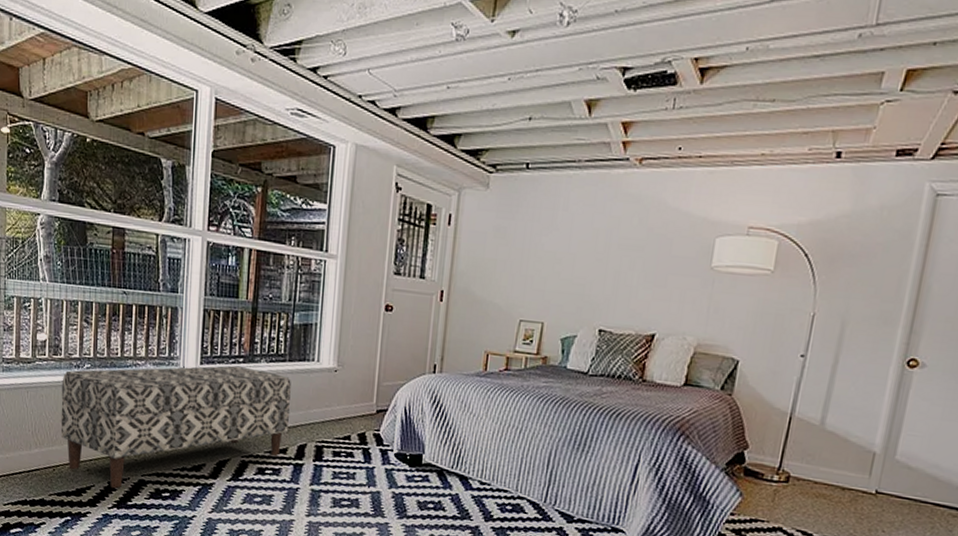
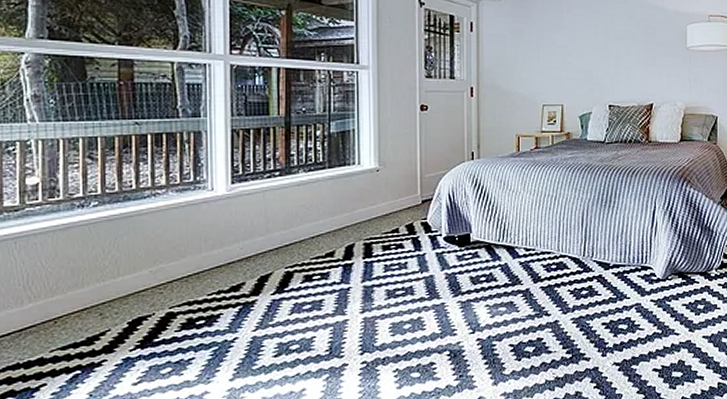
bench: present [60,365,292,489] -> none [61,179,335,329]

